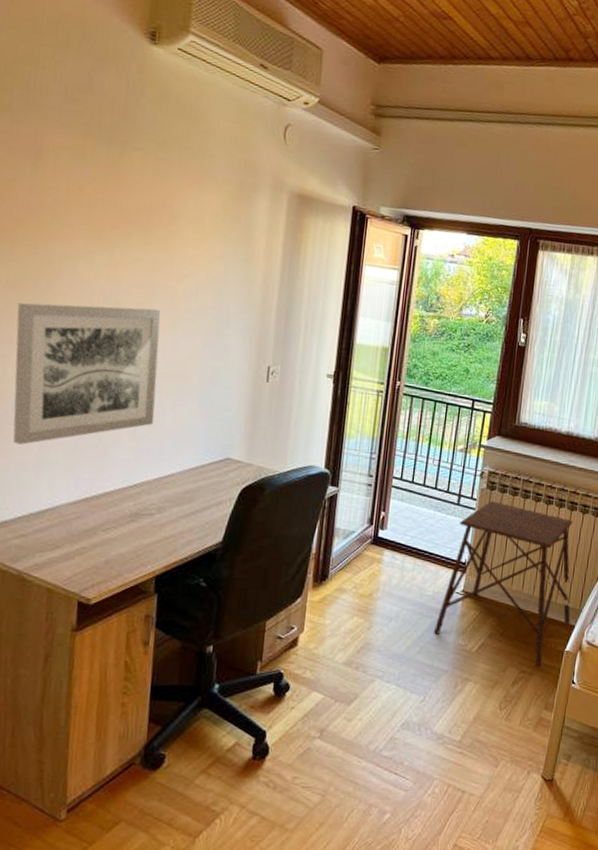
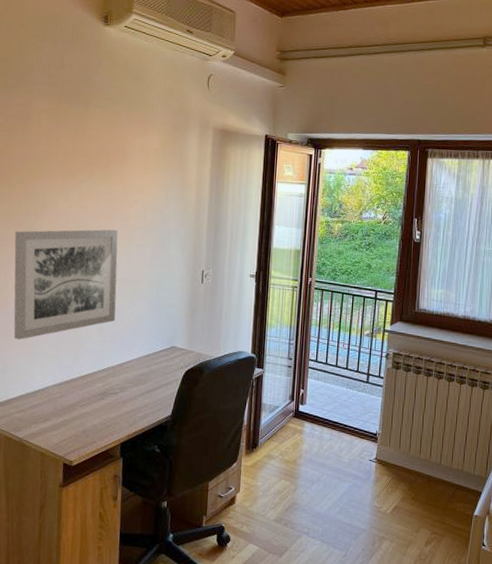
side table: present [434,501,573,669] -> none [352,379,477,531]

